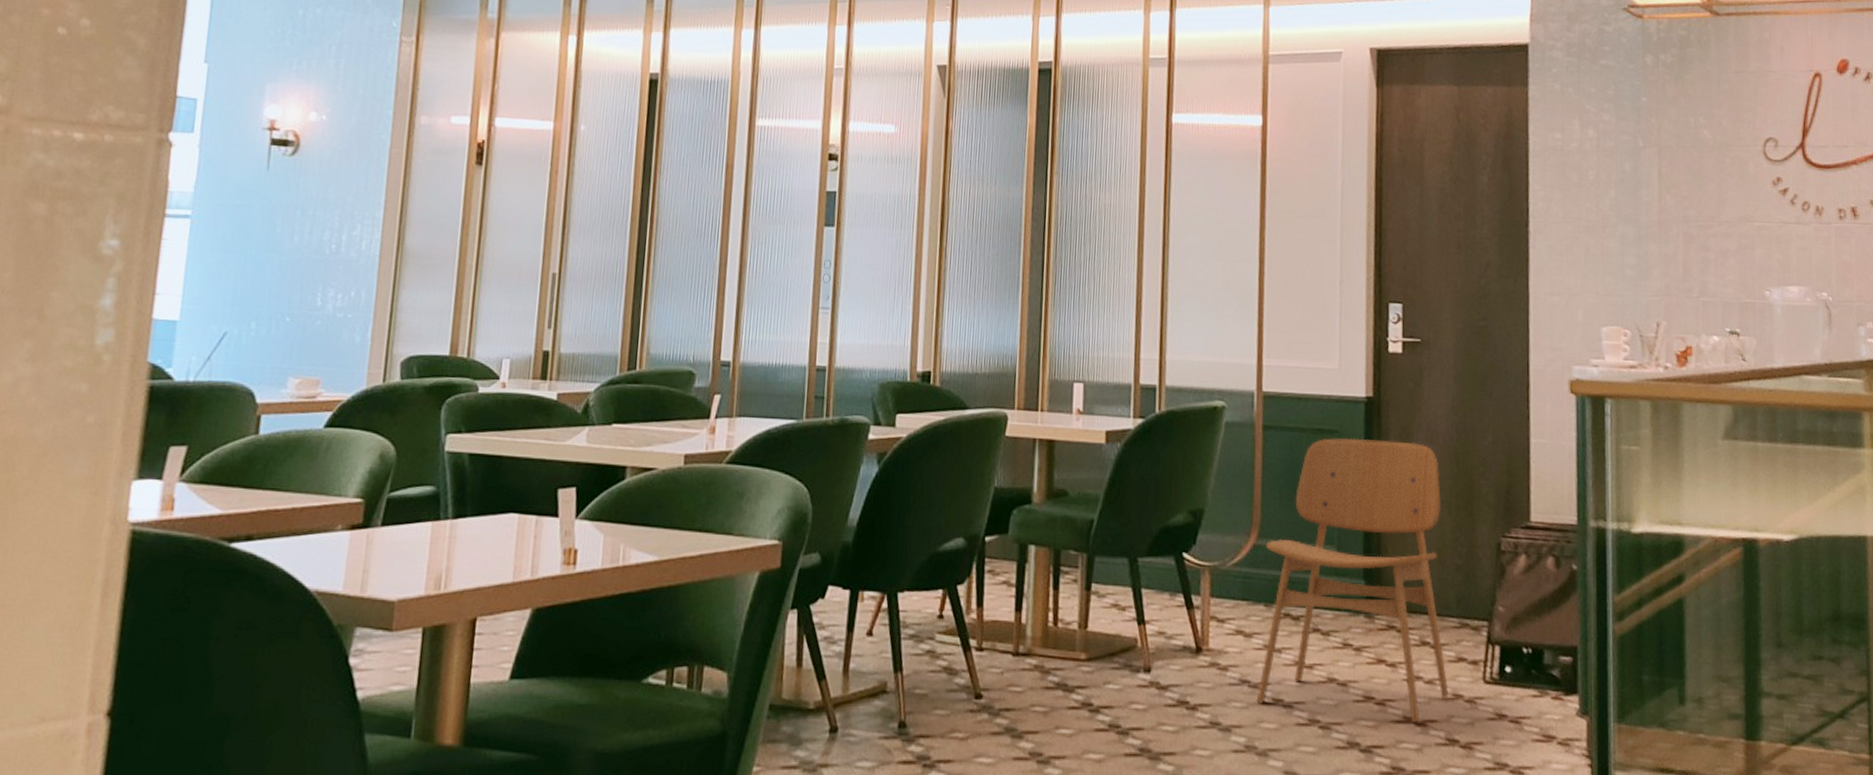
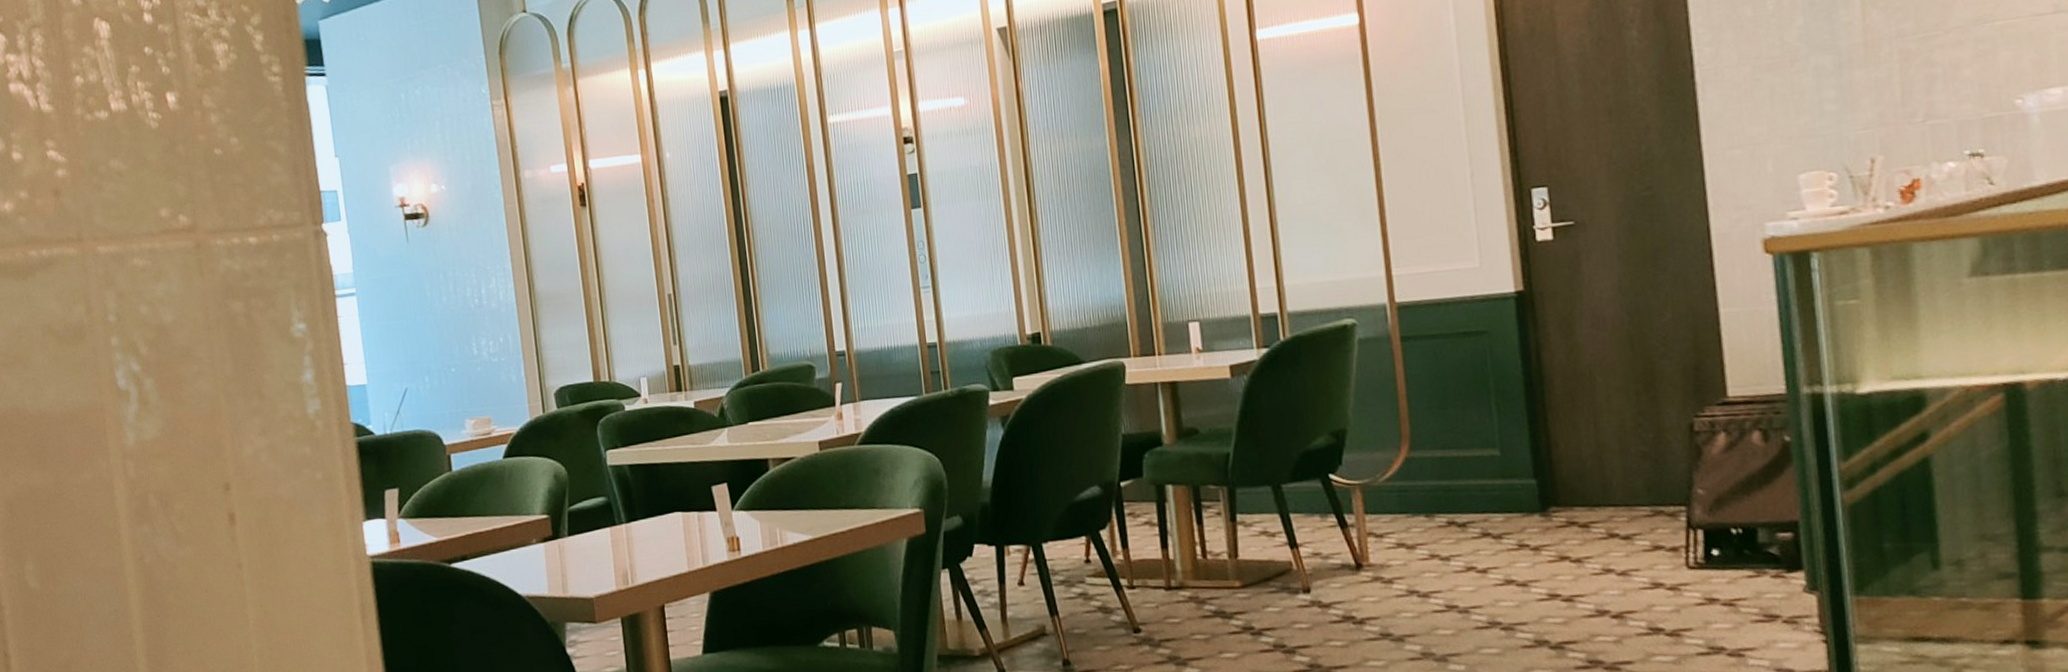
dining chair: present [1256,437,1449,723] -> none [1419,331,1647,616]

